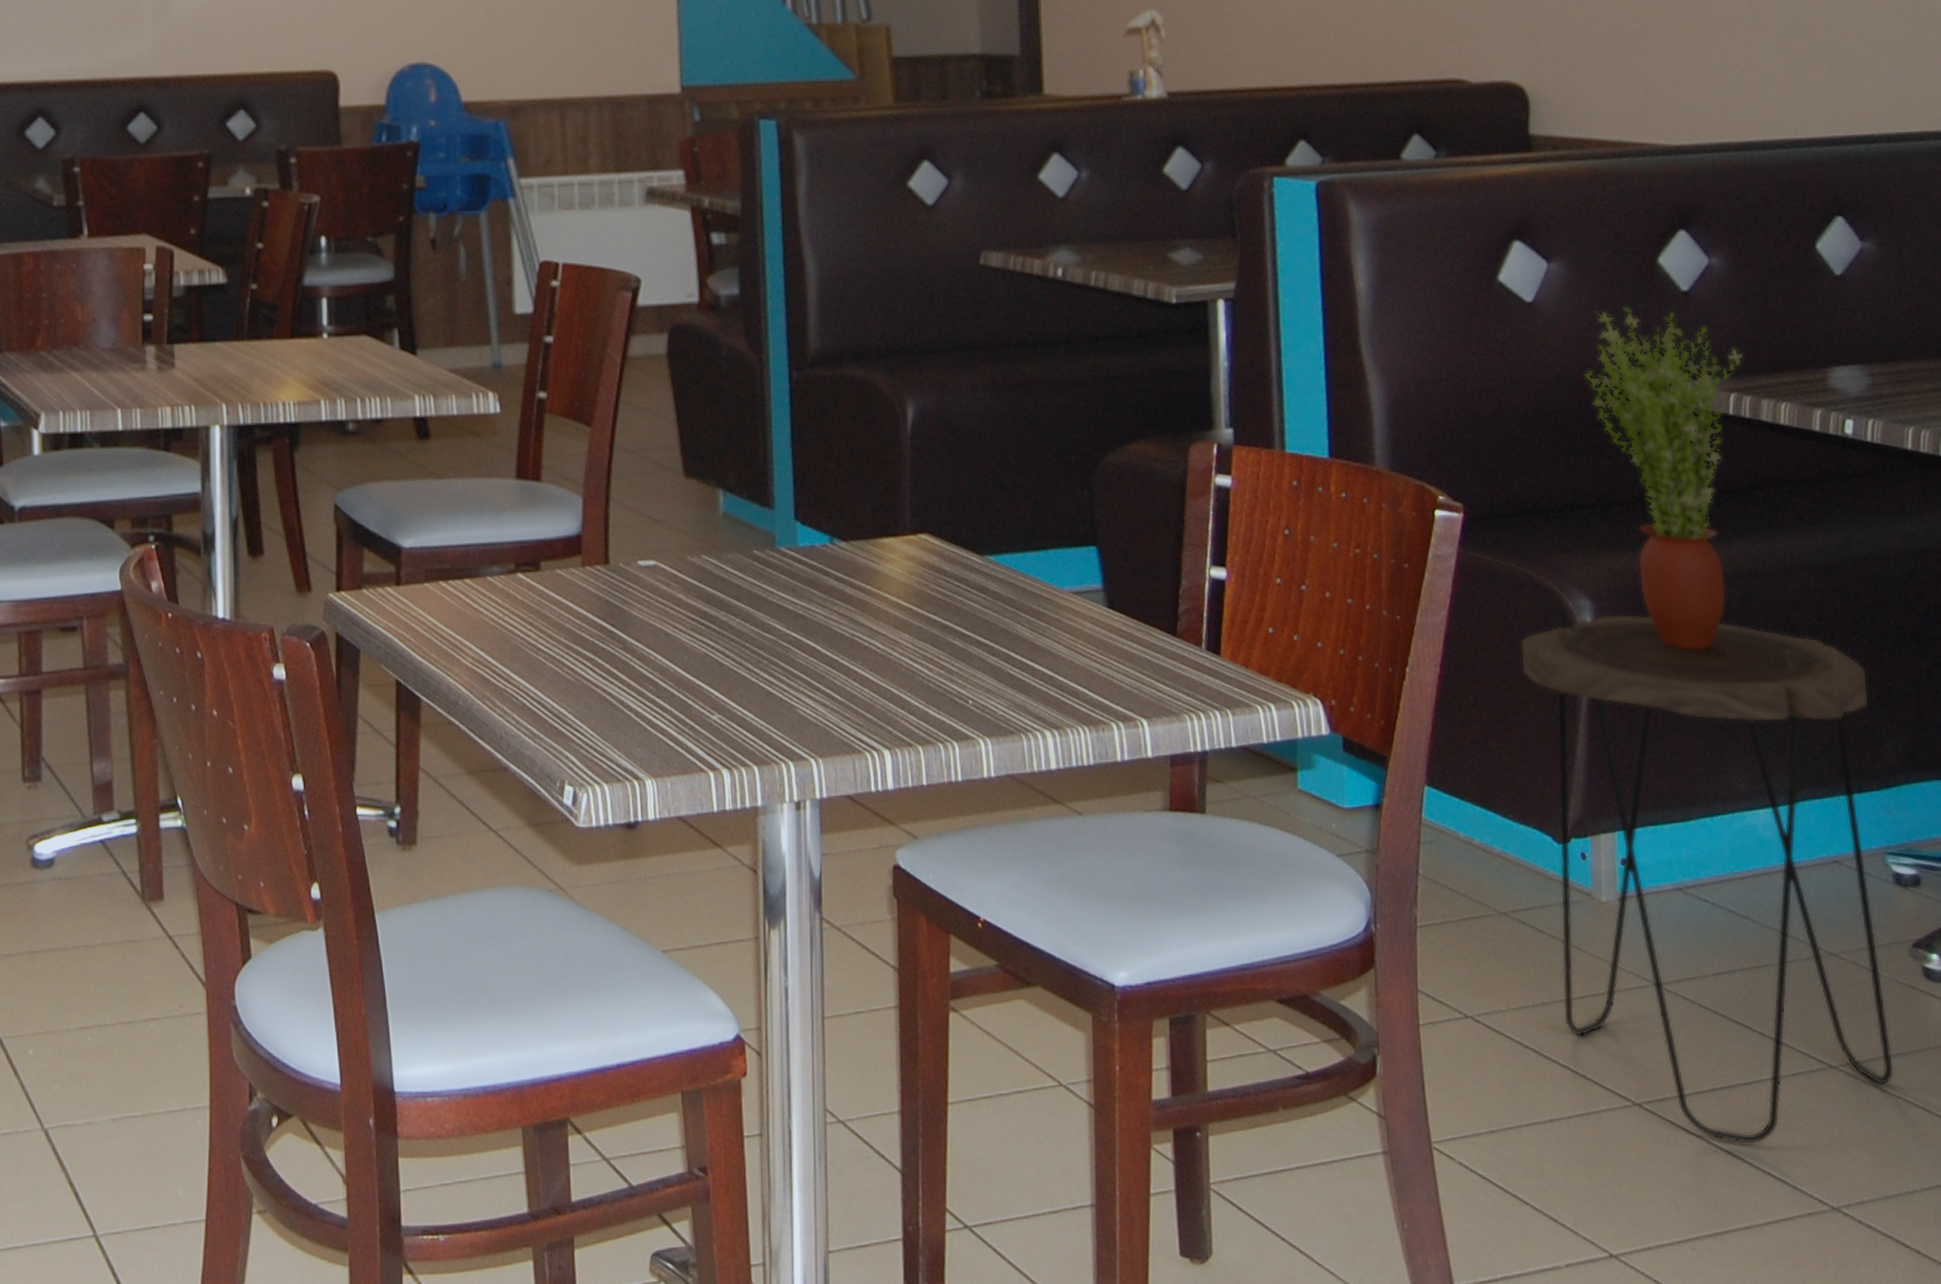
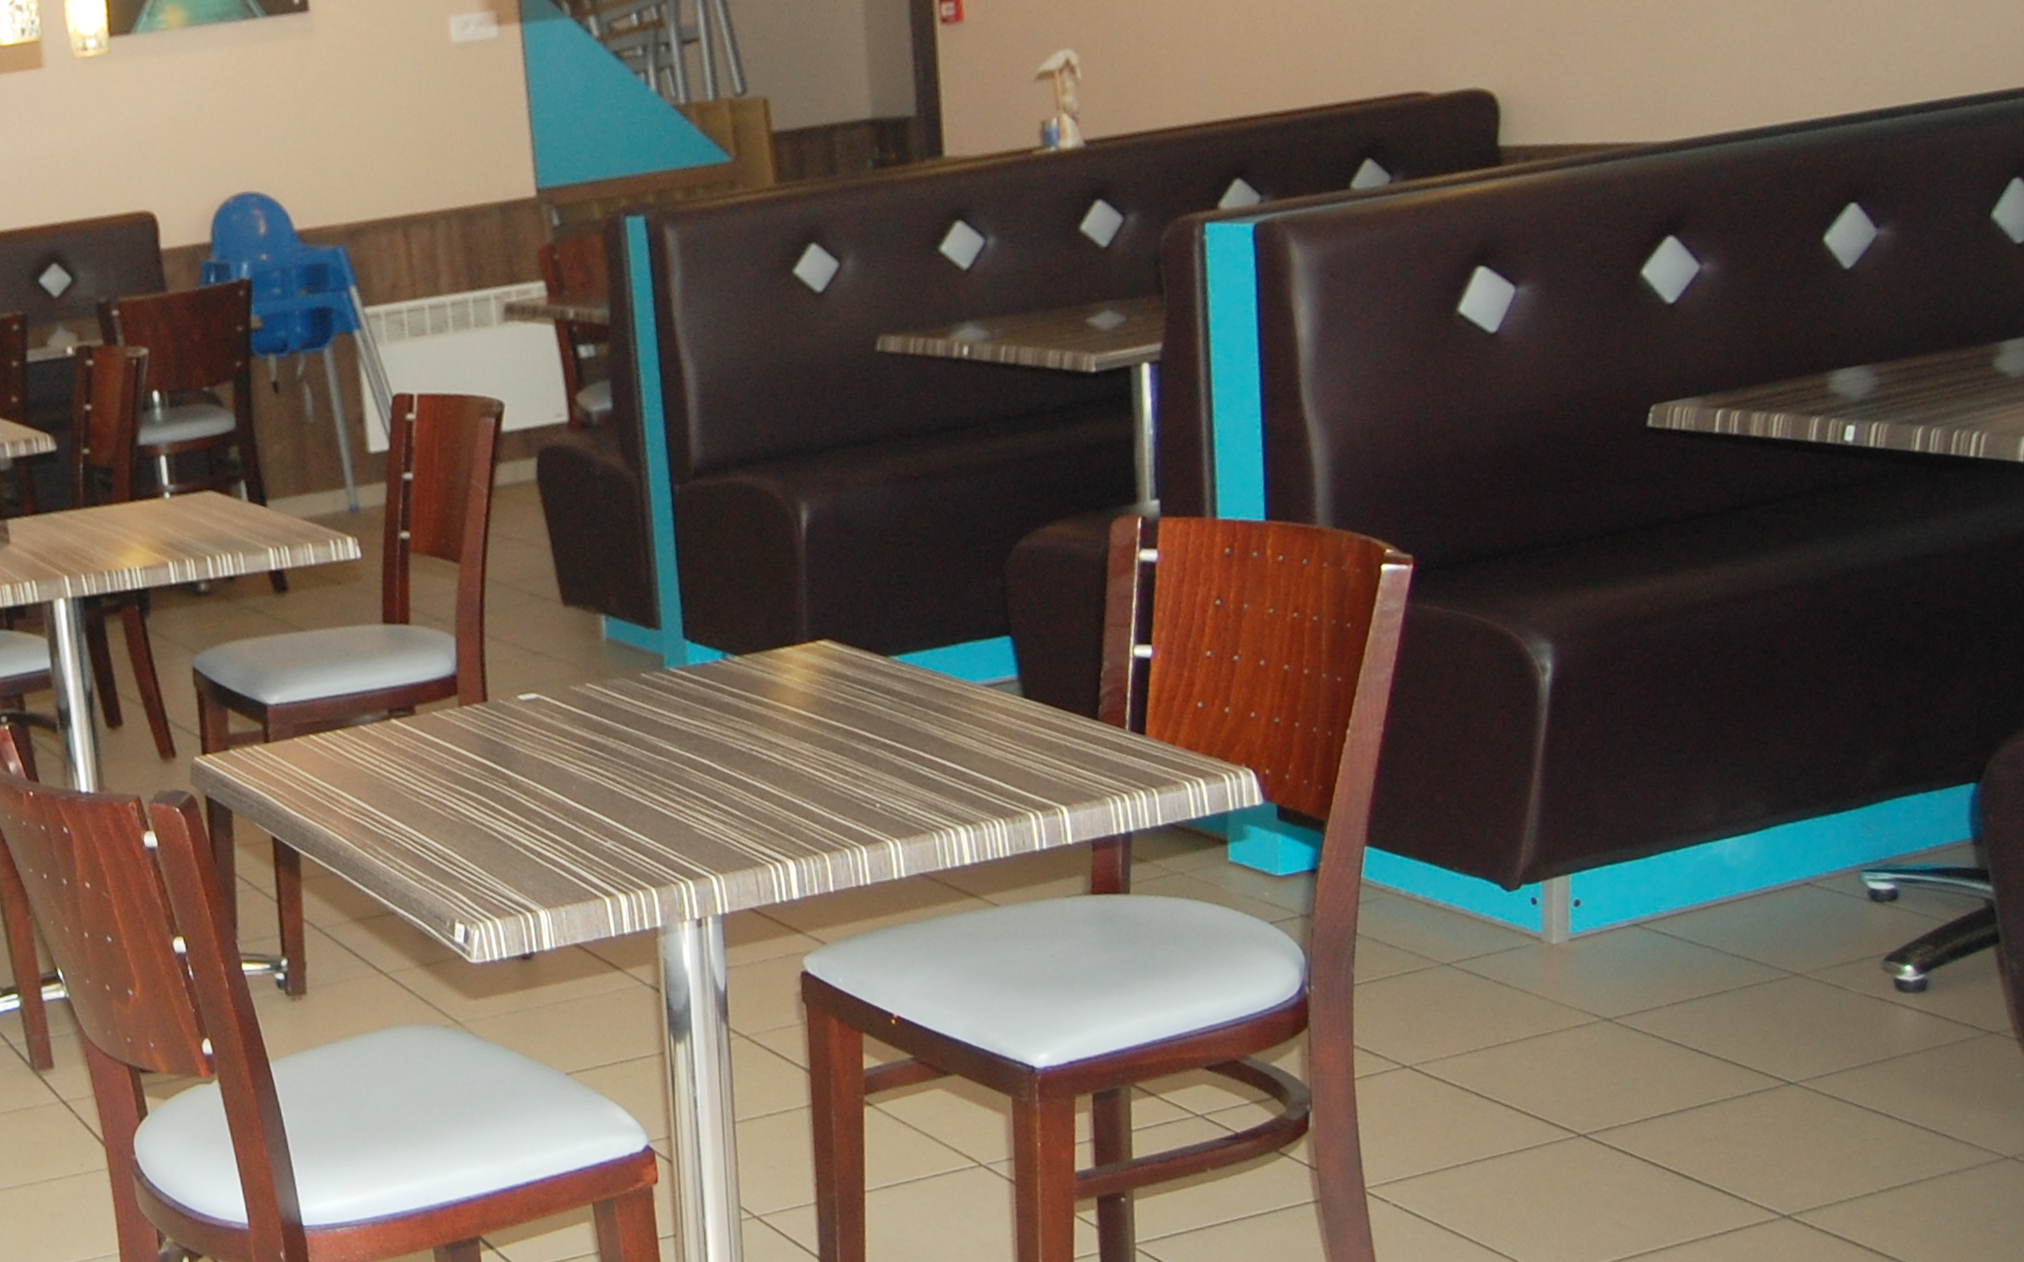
side table: present [1520,614,1895,1145] -> none [1471,652,1858,1165]
potted plant: present [1584,306,1744,651] -> none [1553,326,1734,684]

